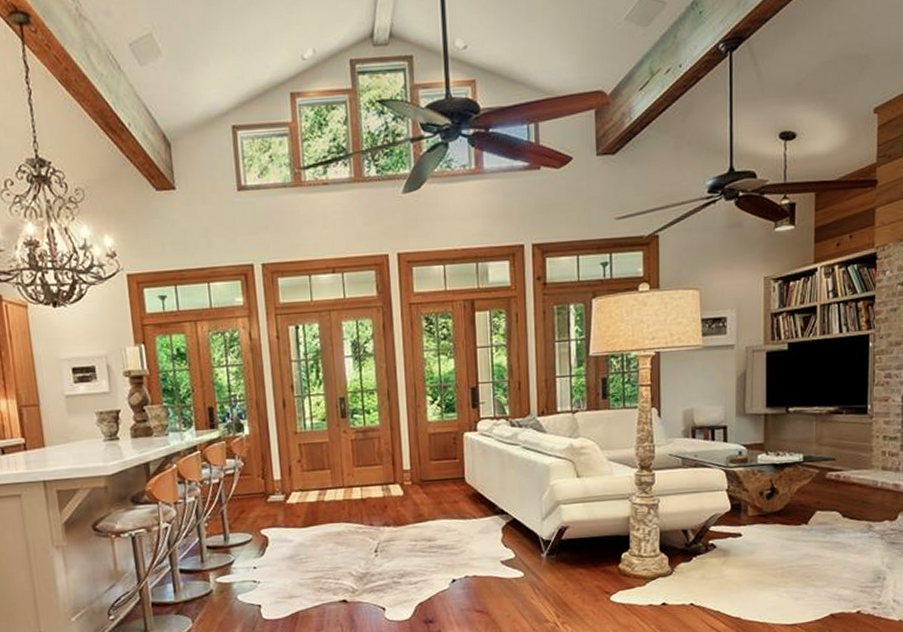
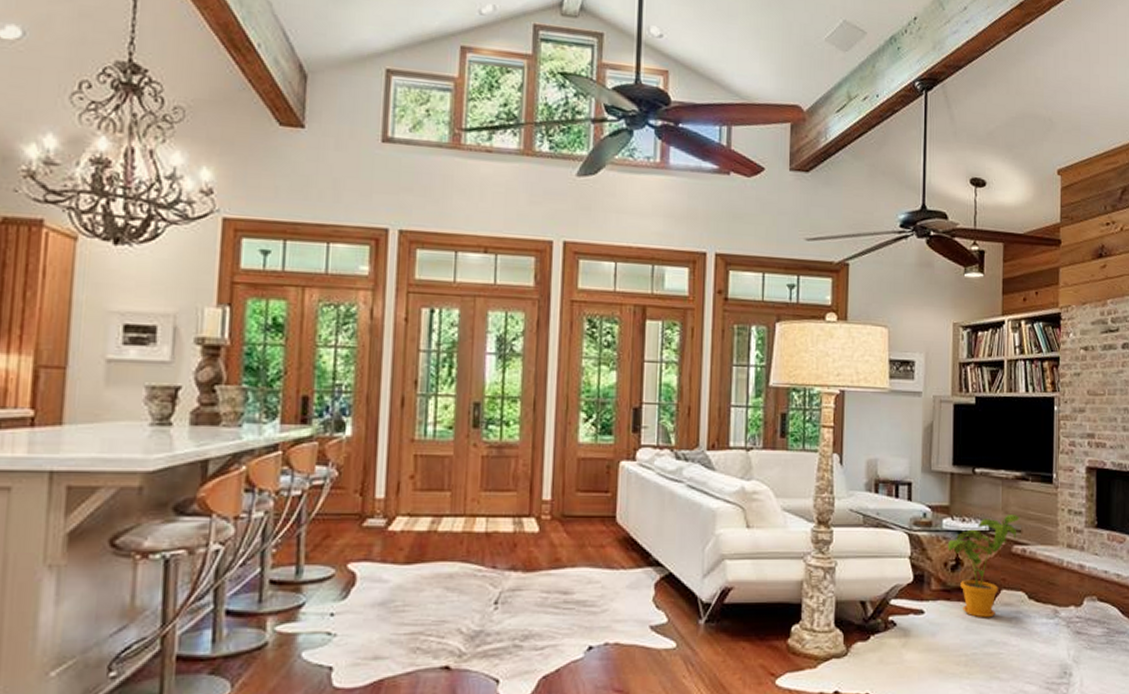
house plant: none [762,445,834,537] -> present [947,515,1020,618]

